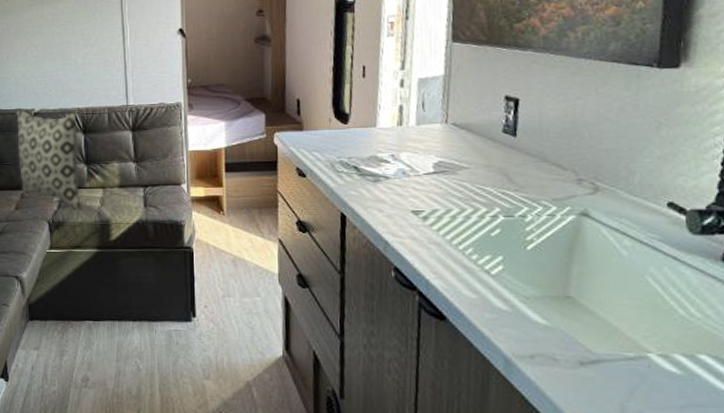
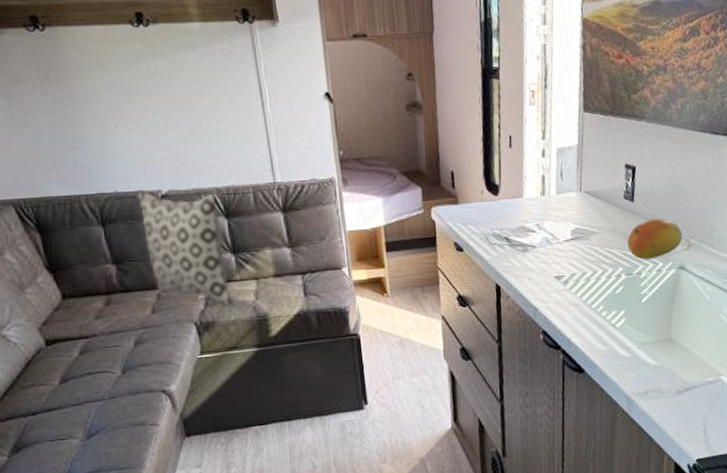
fruit: none [507,156,586,201] -> present [627,218,683,260]

